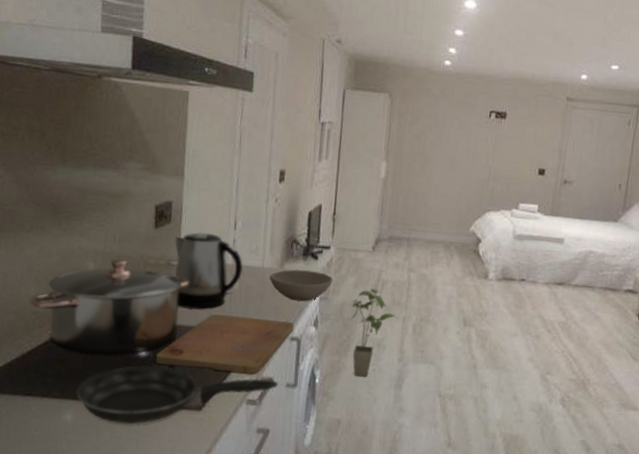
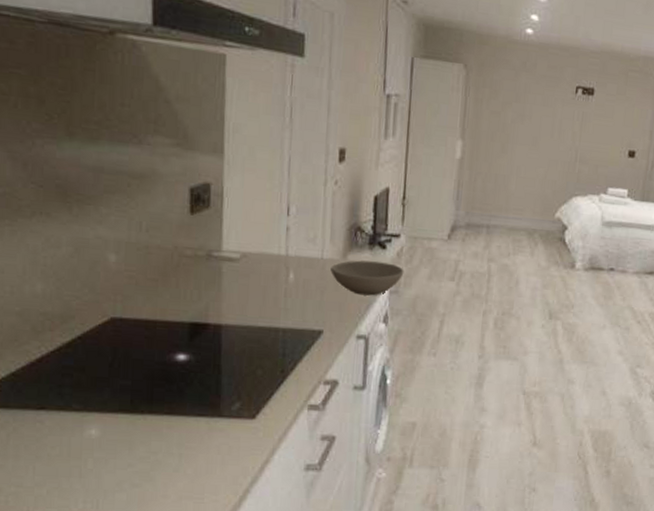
cooking pot: present [29,259,190,356] -> none [35,250,236,361]
frying pan: present [76,365,279,425] -> none [101,371,345,438]
cutting board: present [155,313,294,374] -> none [198,310,361,377]
kettle: present [175,232,243,309] -> none [216,218,299,306]
house plant: present [350,288,398,377] -> none [424,280,478,376]

